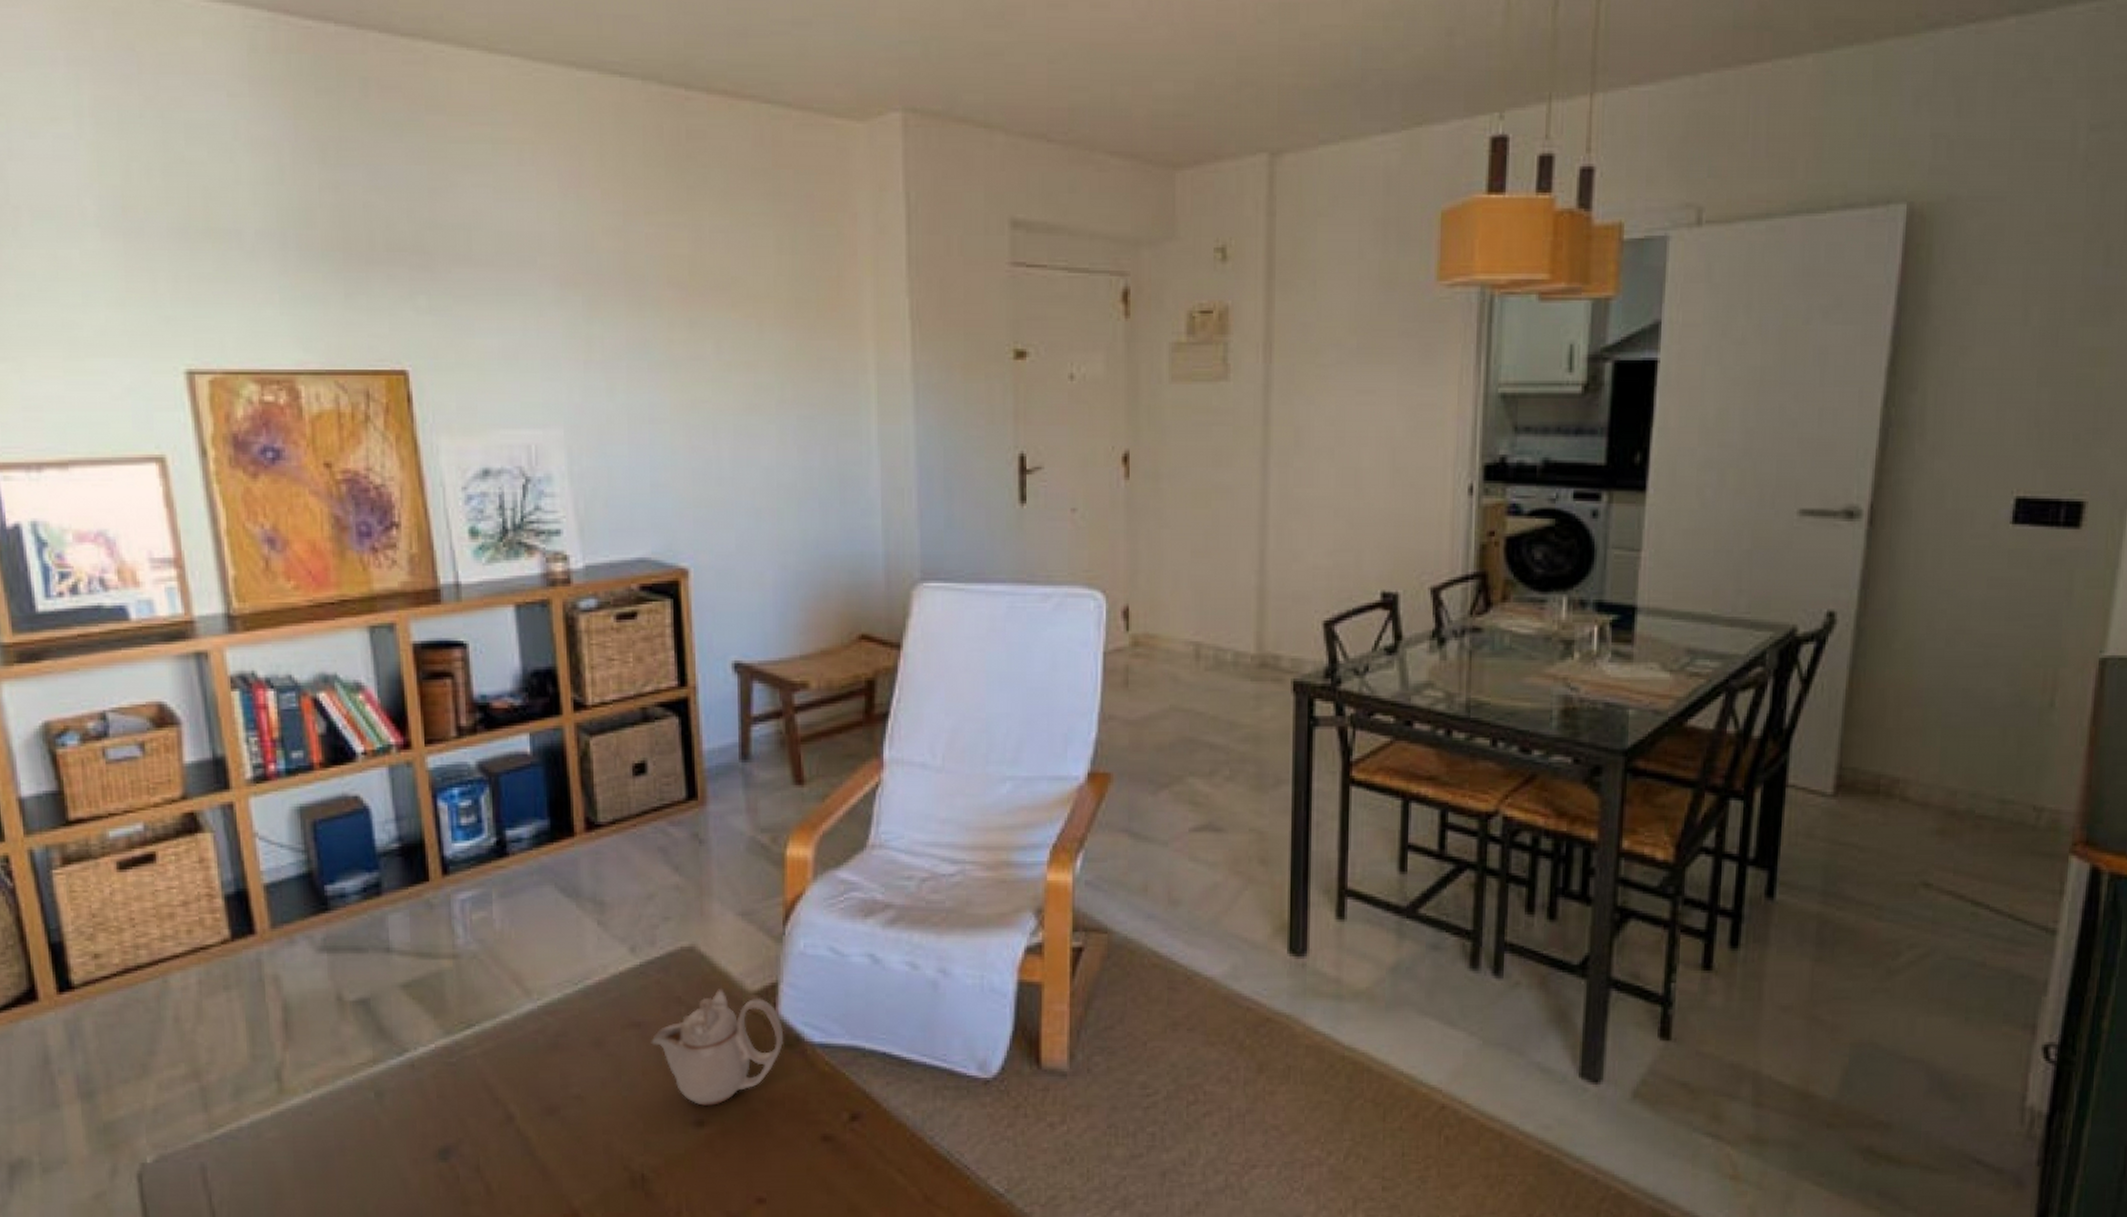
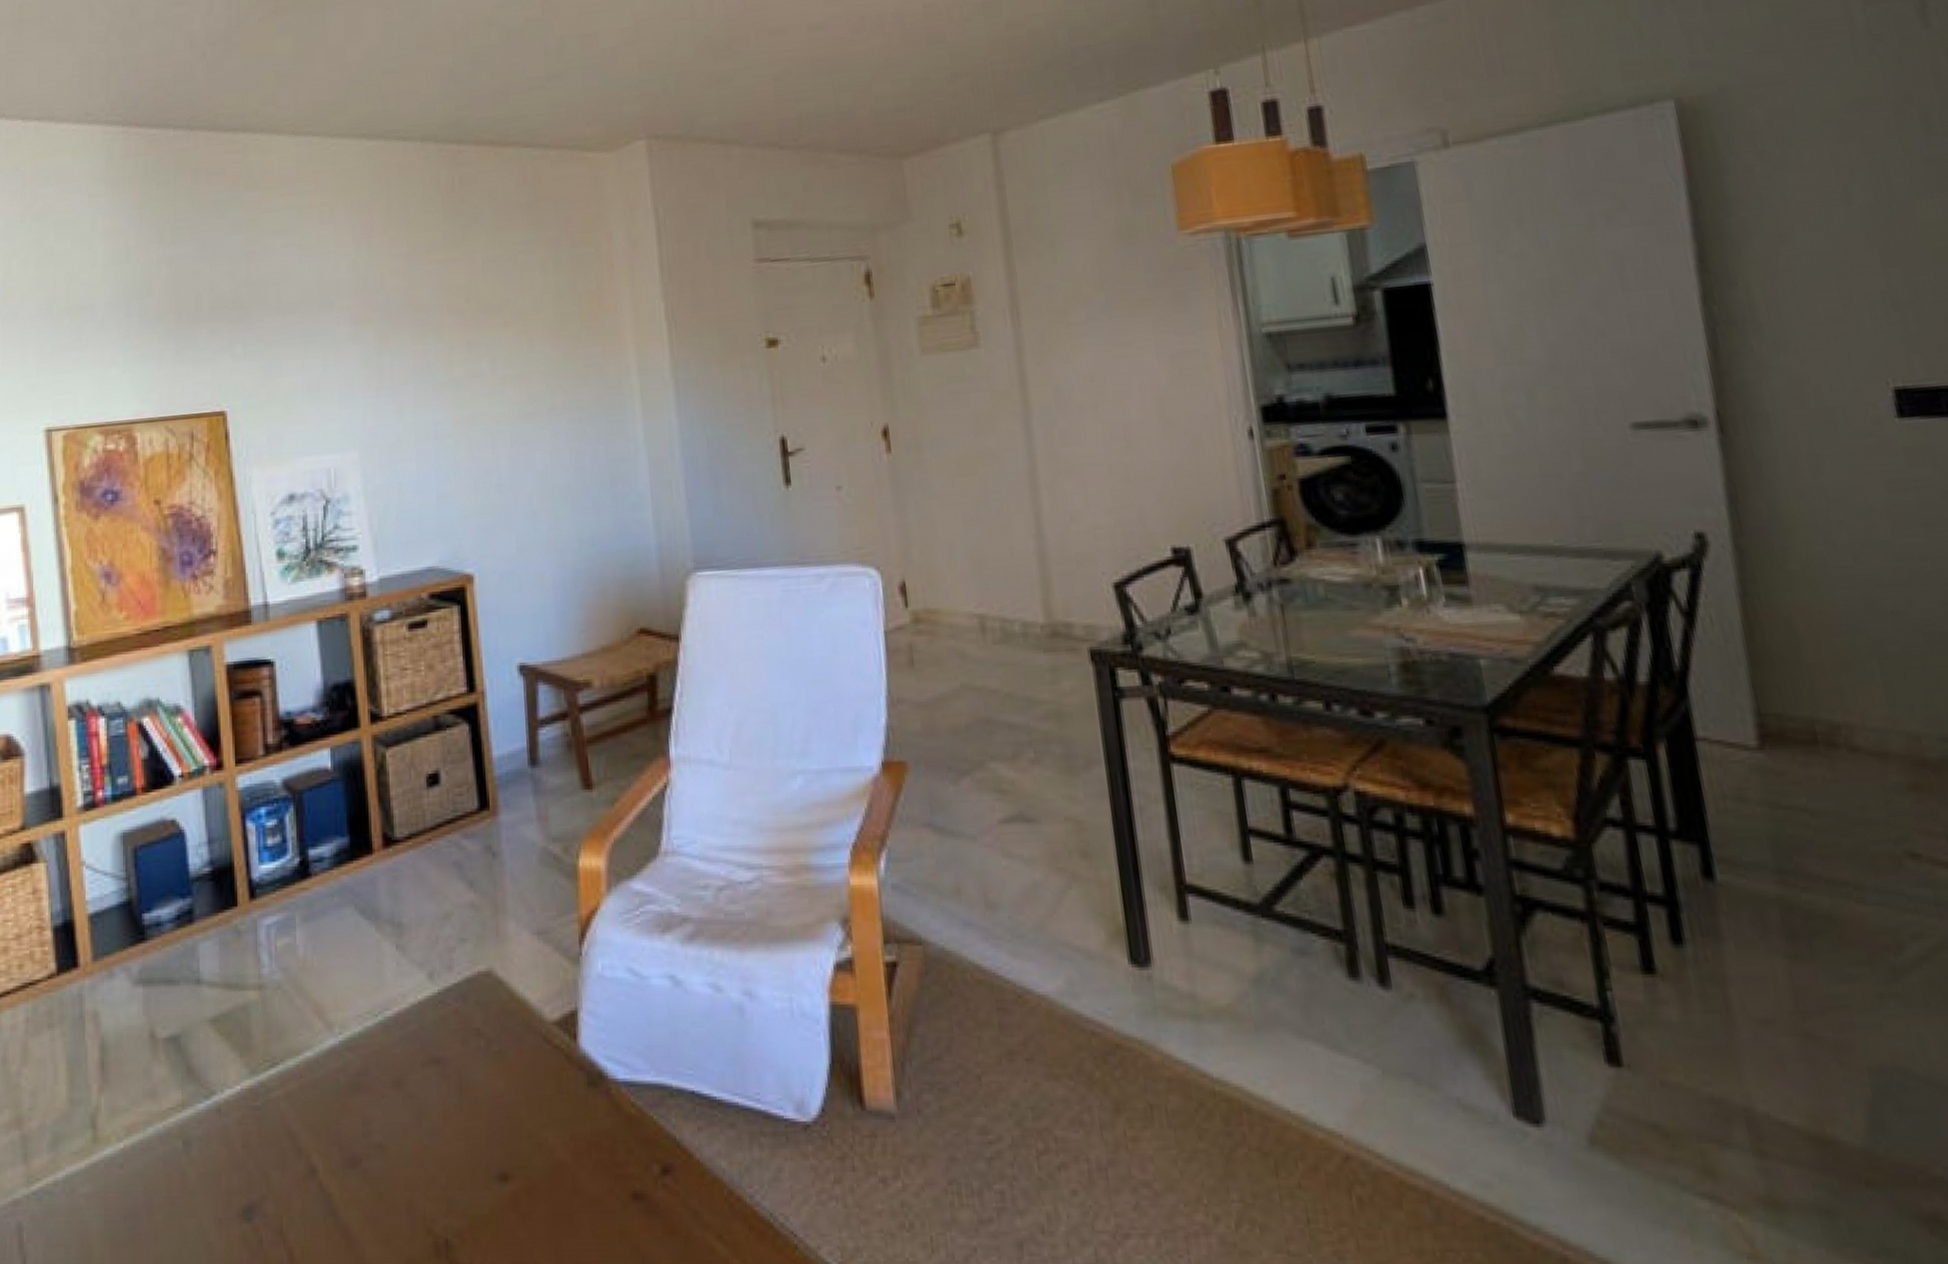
teapot: present [651,989,784,1106] -> none [451,1018,586,1156]

